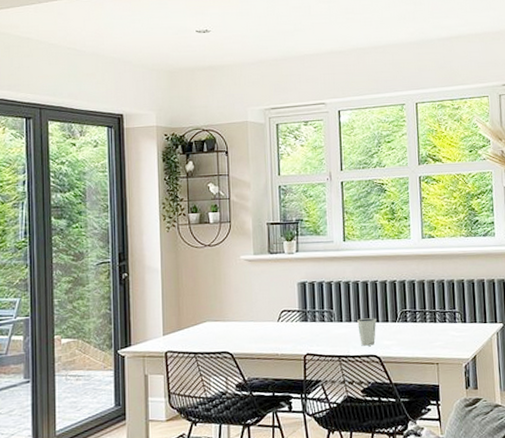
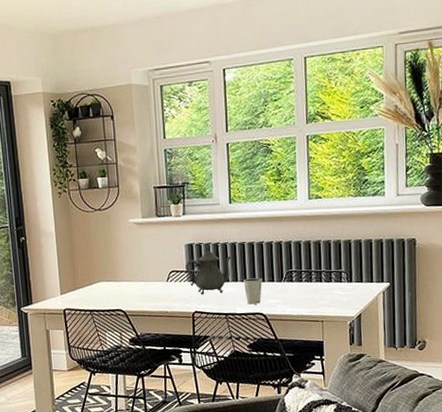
teapot: none [297,282,346,336] -> present [185,243,232,295]

